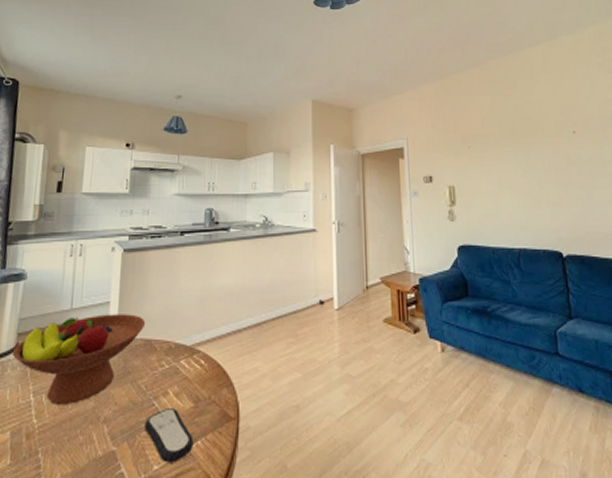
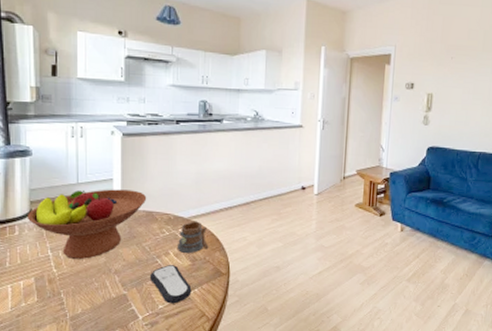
mug: none [178,349,215,393] -> present [178,221,209,254]

